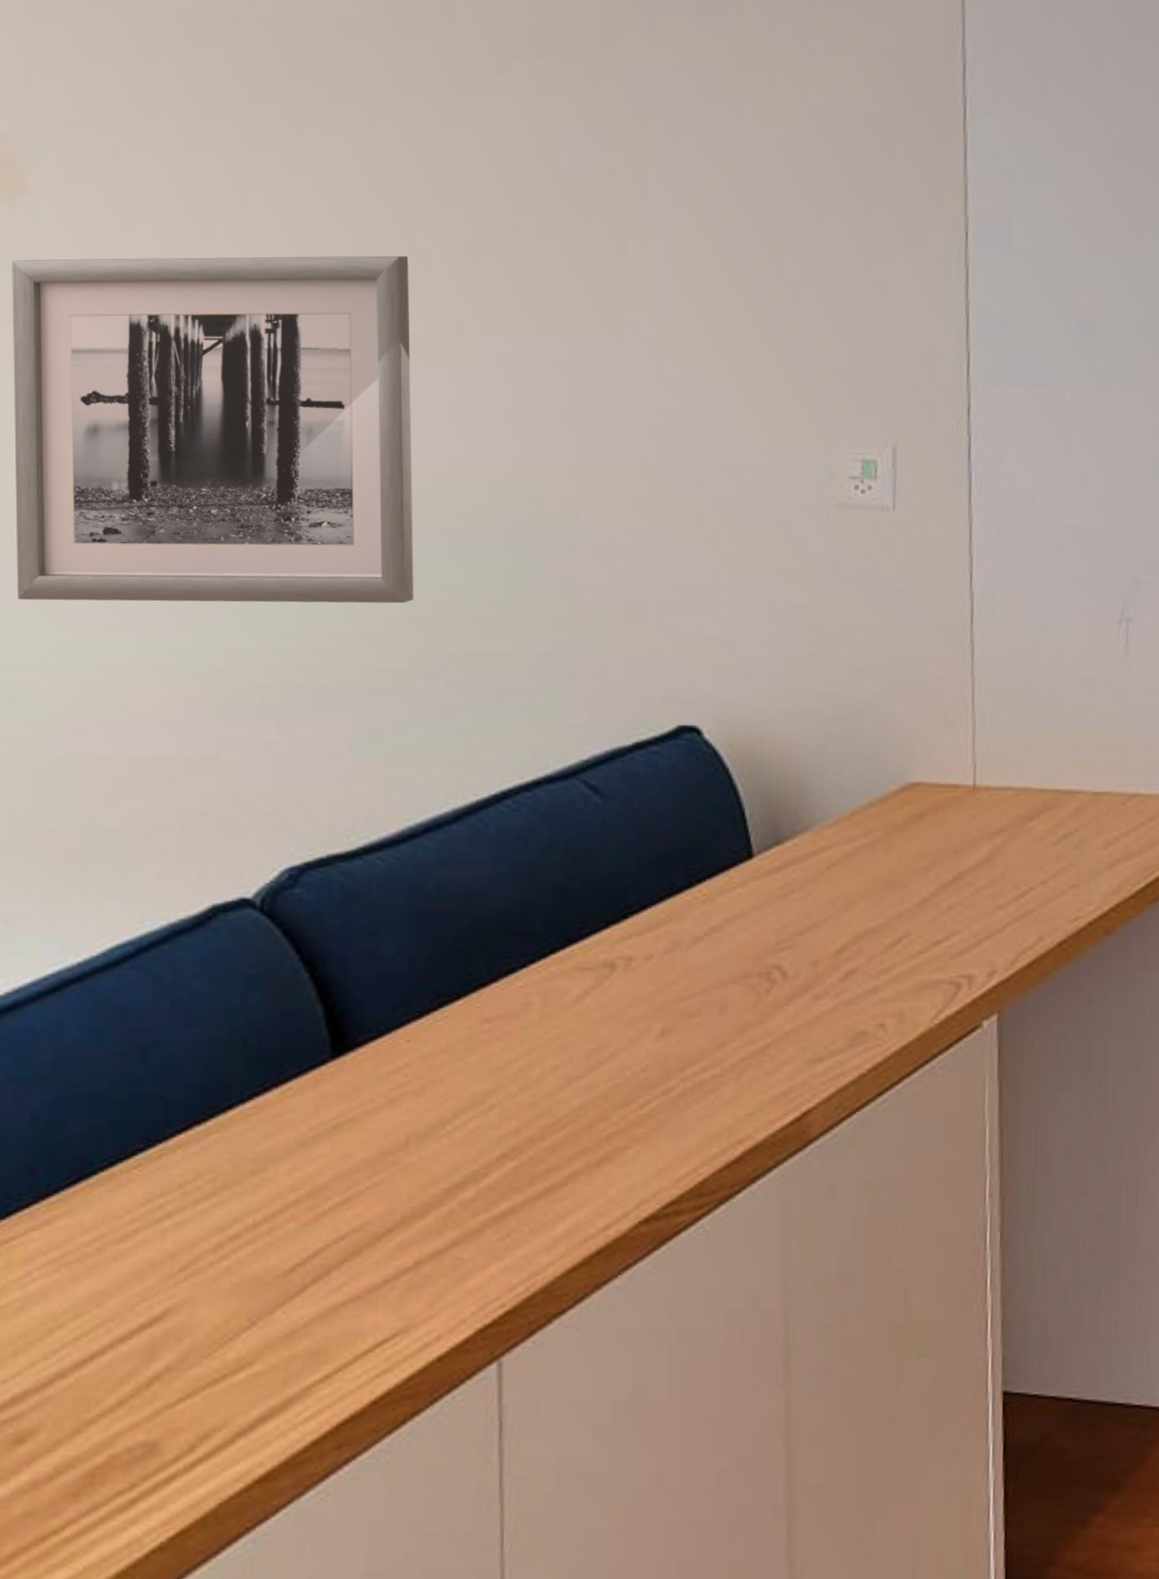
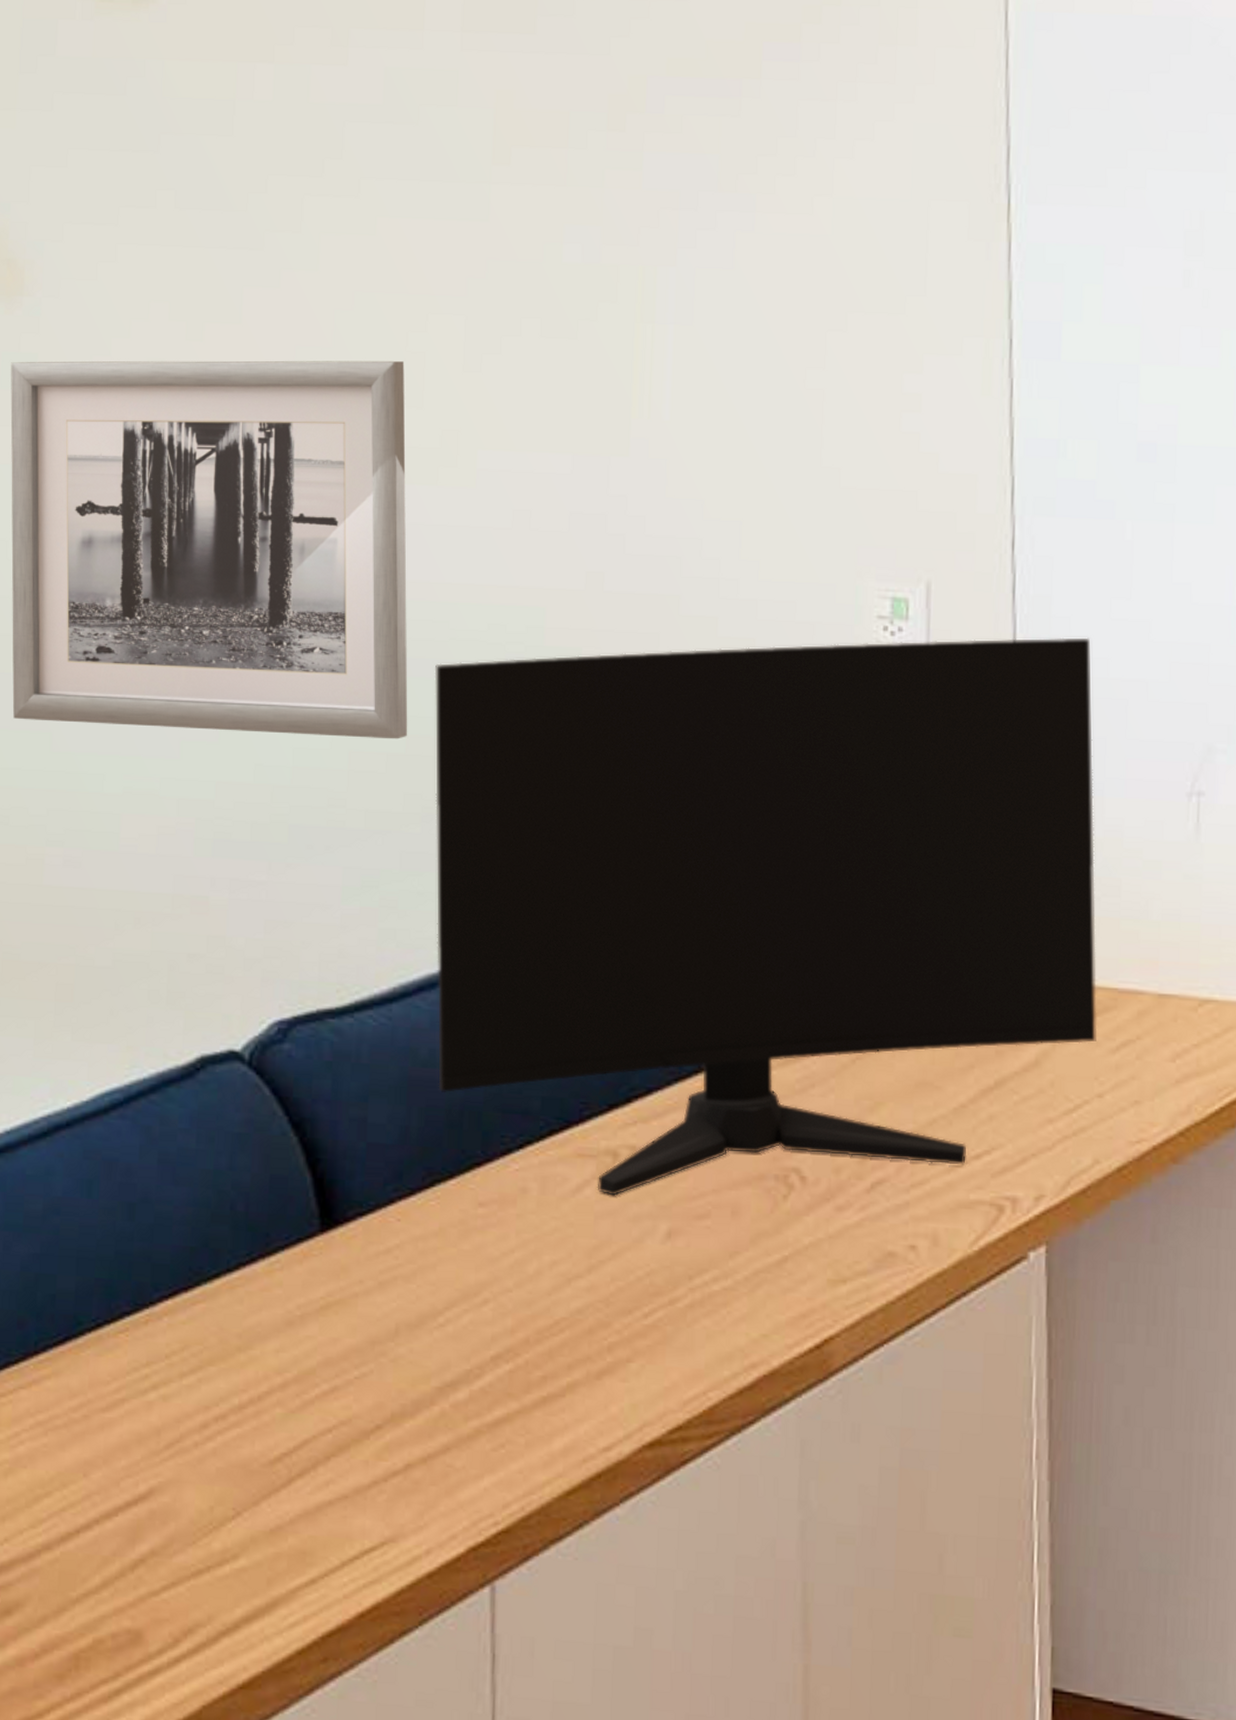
computer monitor: none [440,489,1041,1003] -> present [435,637,1096,1196]

